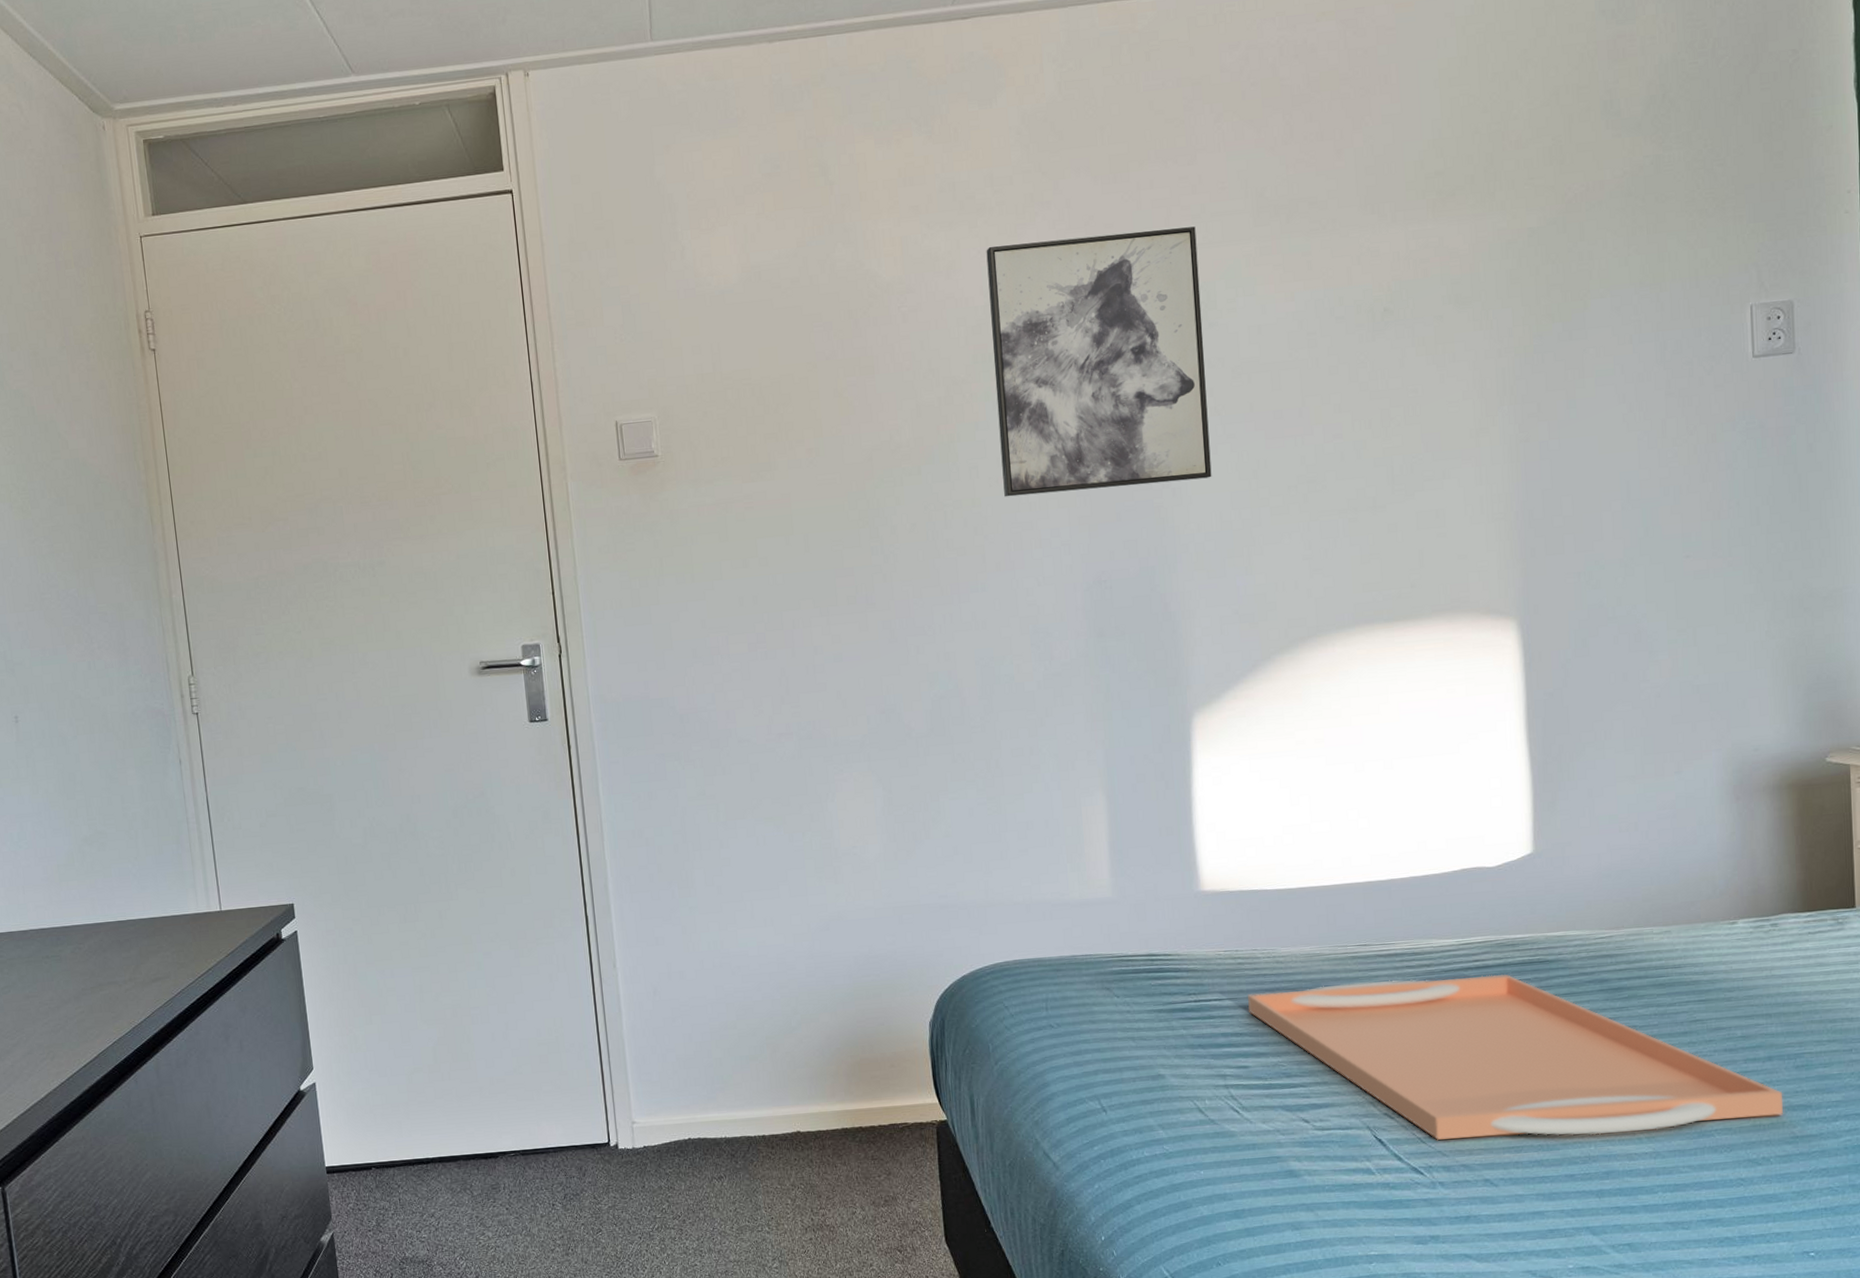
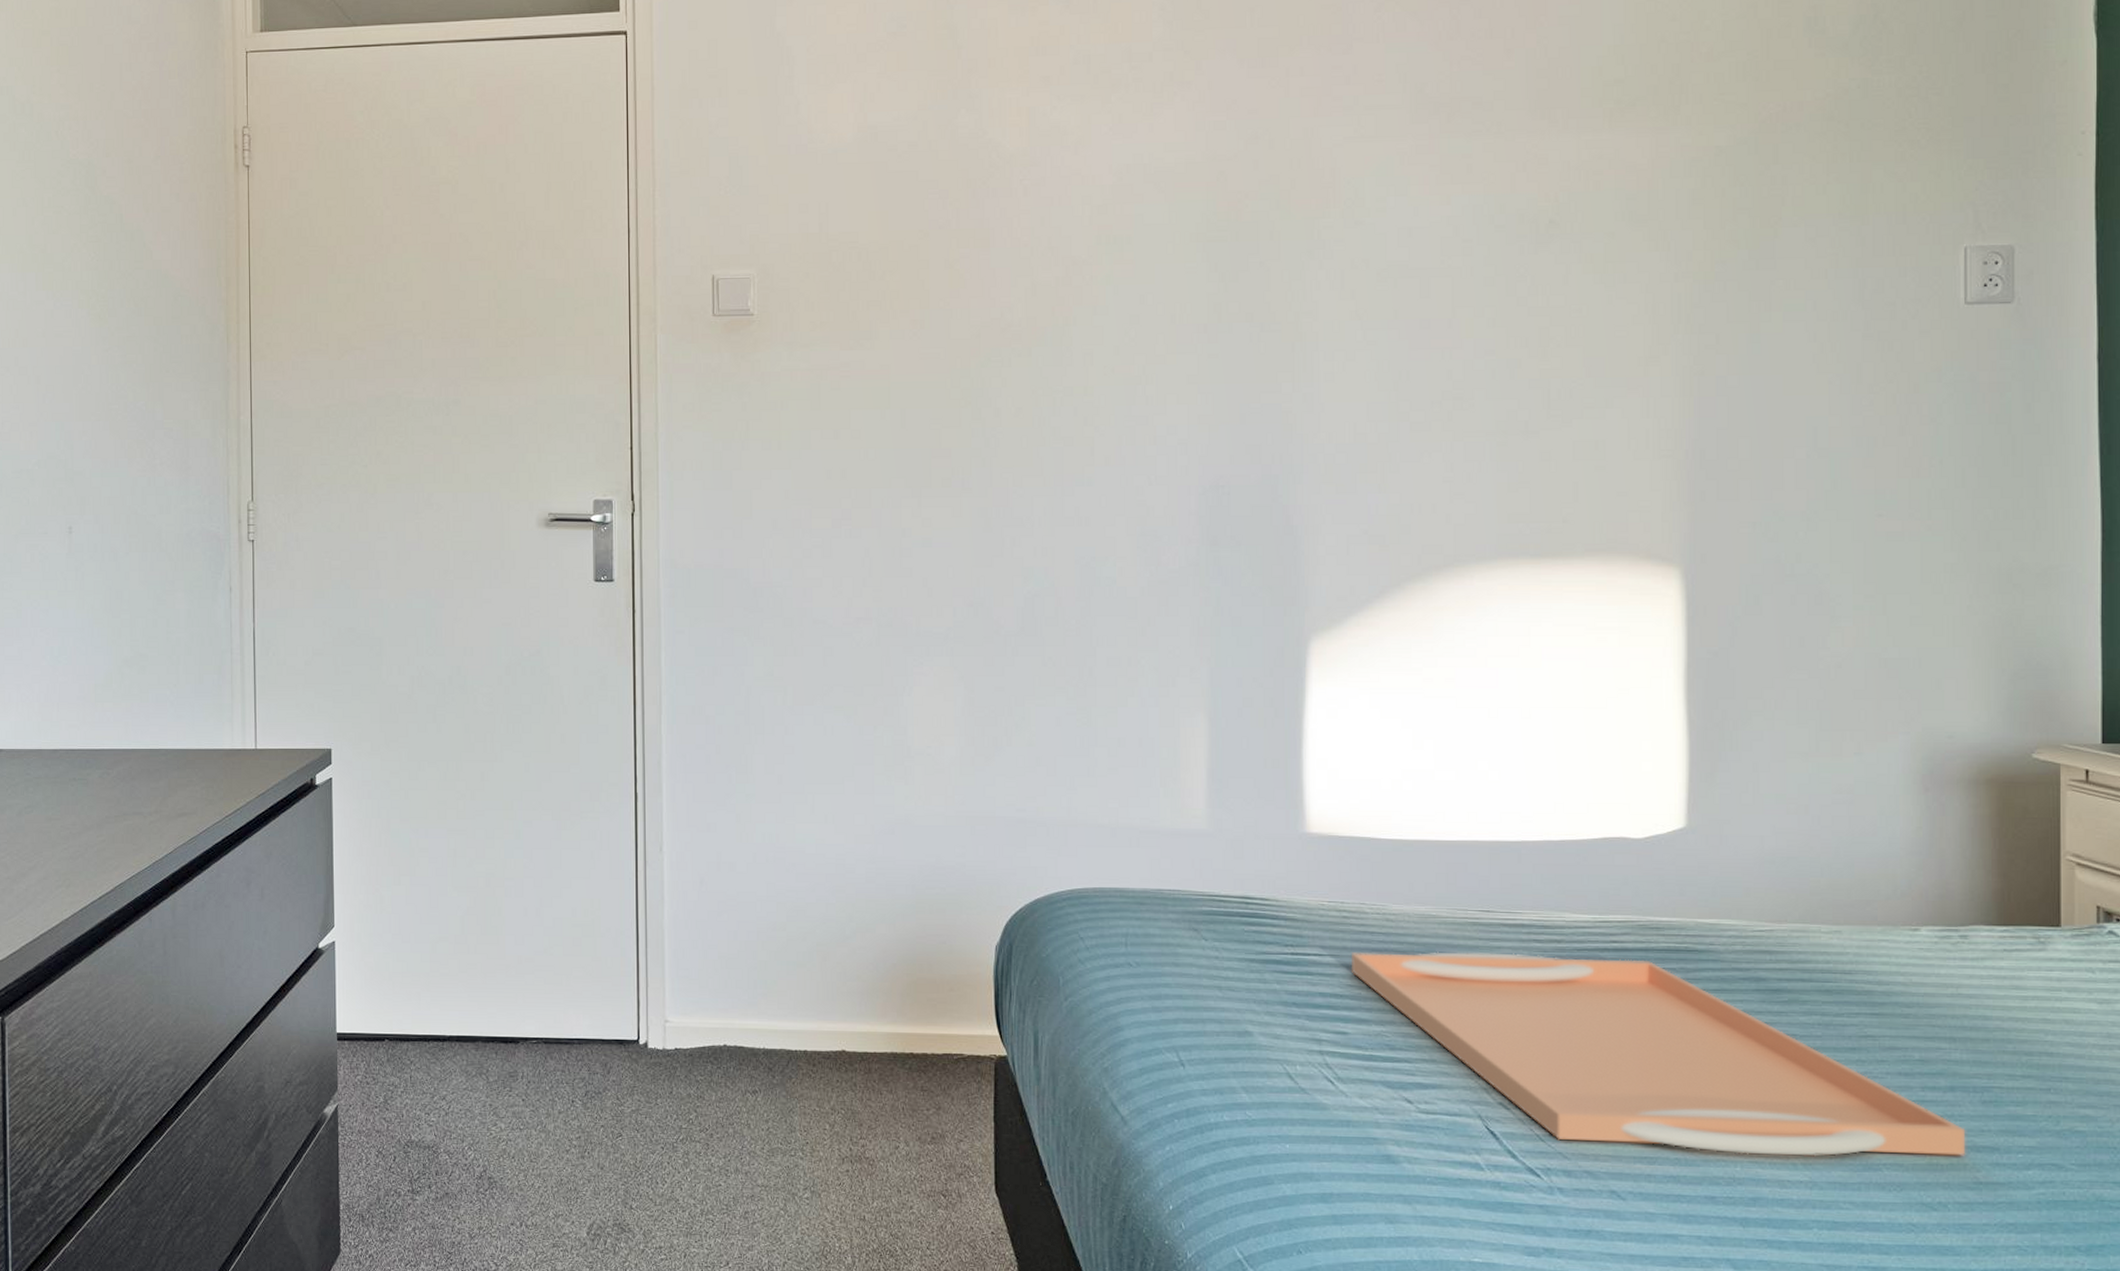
wall art: present [986,226,1212,497] -> none [1118,119,1348,388]

